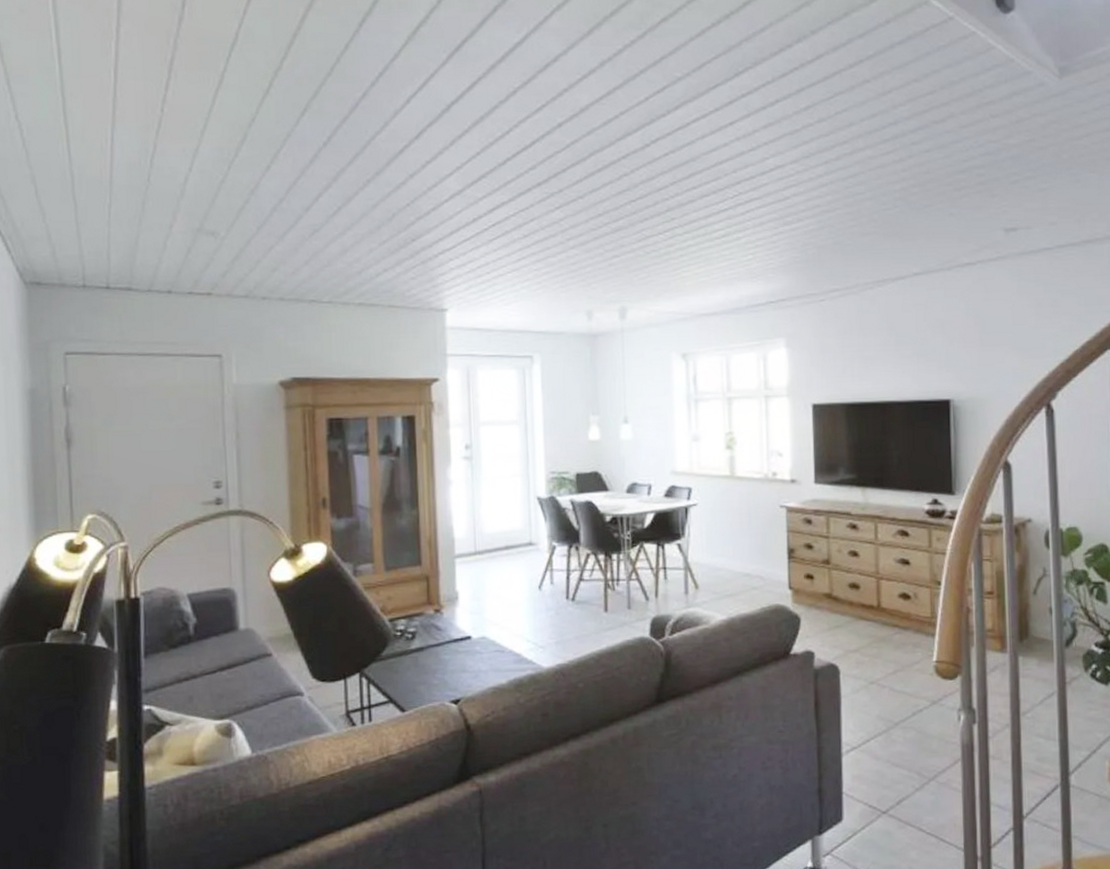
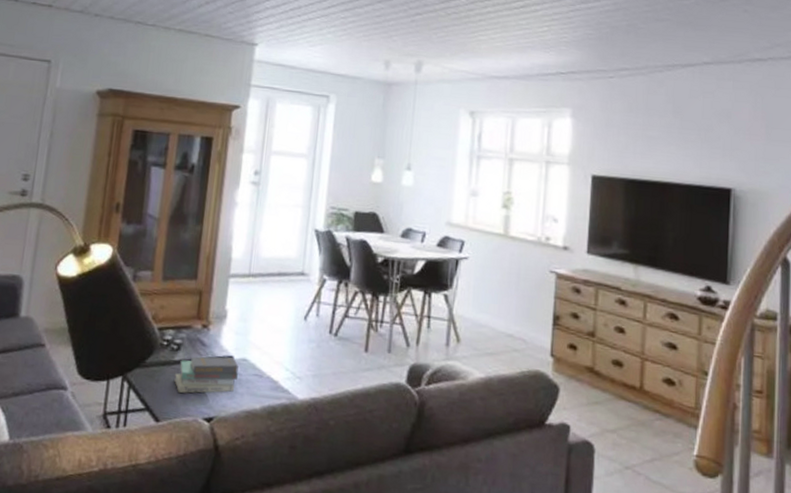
books: none [414,637,479,681] -> present [174,356,239,394]

